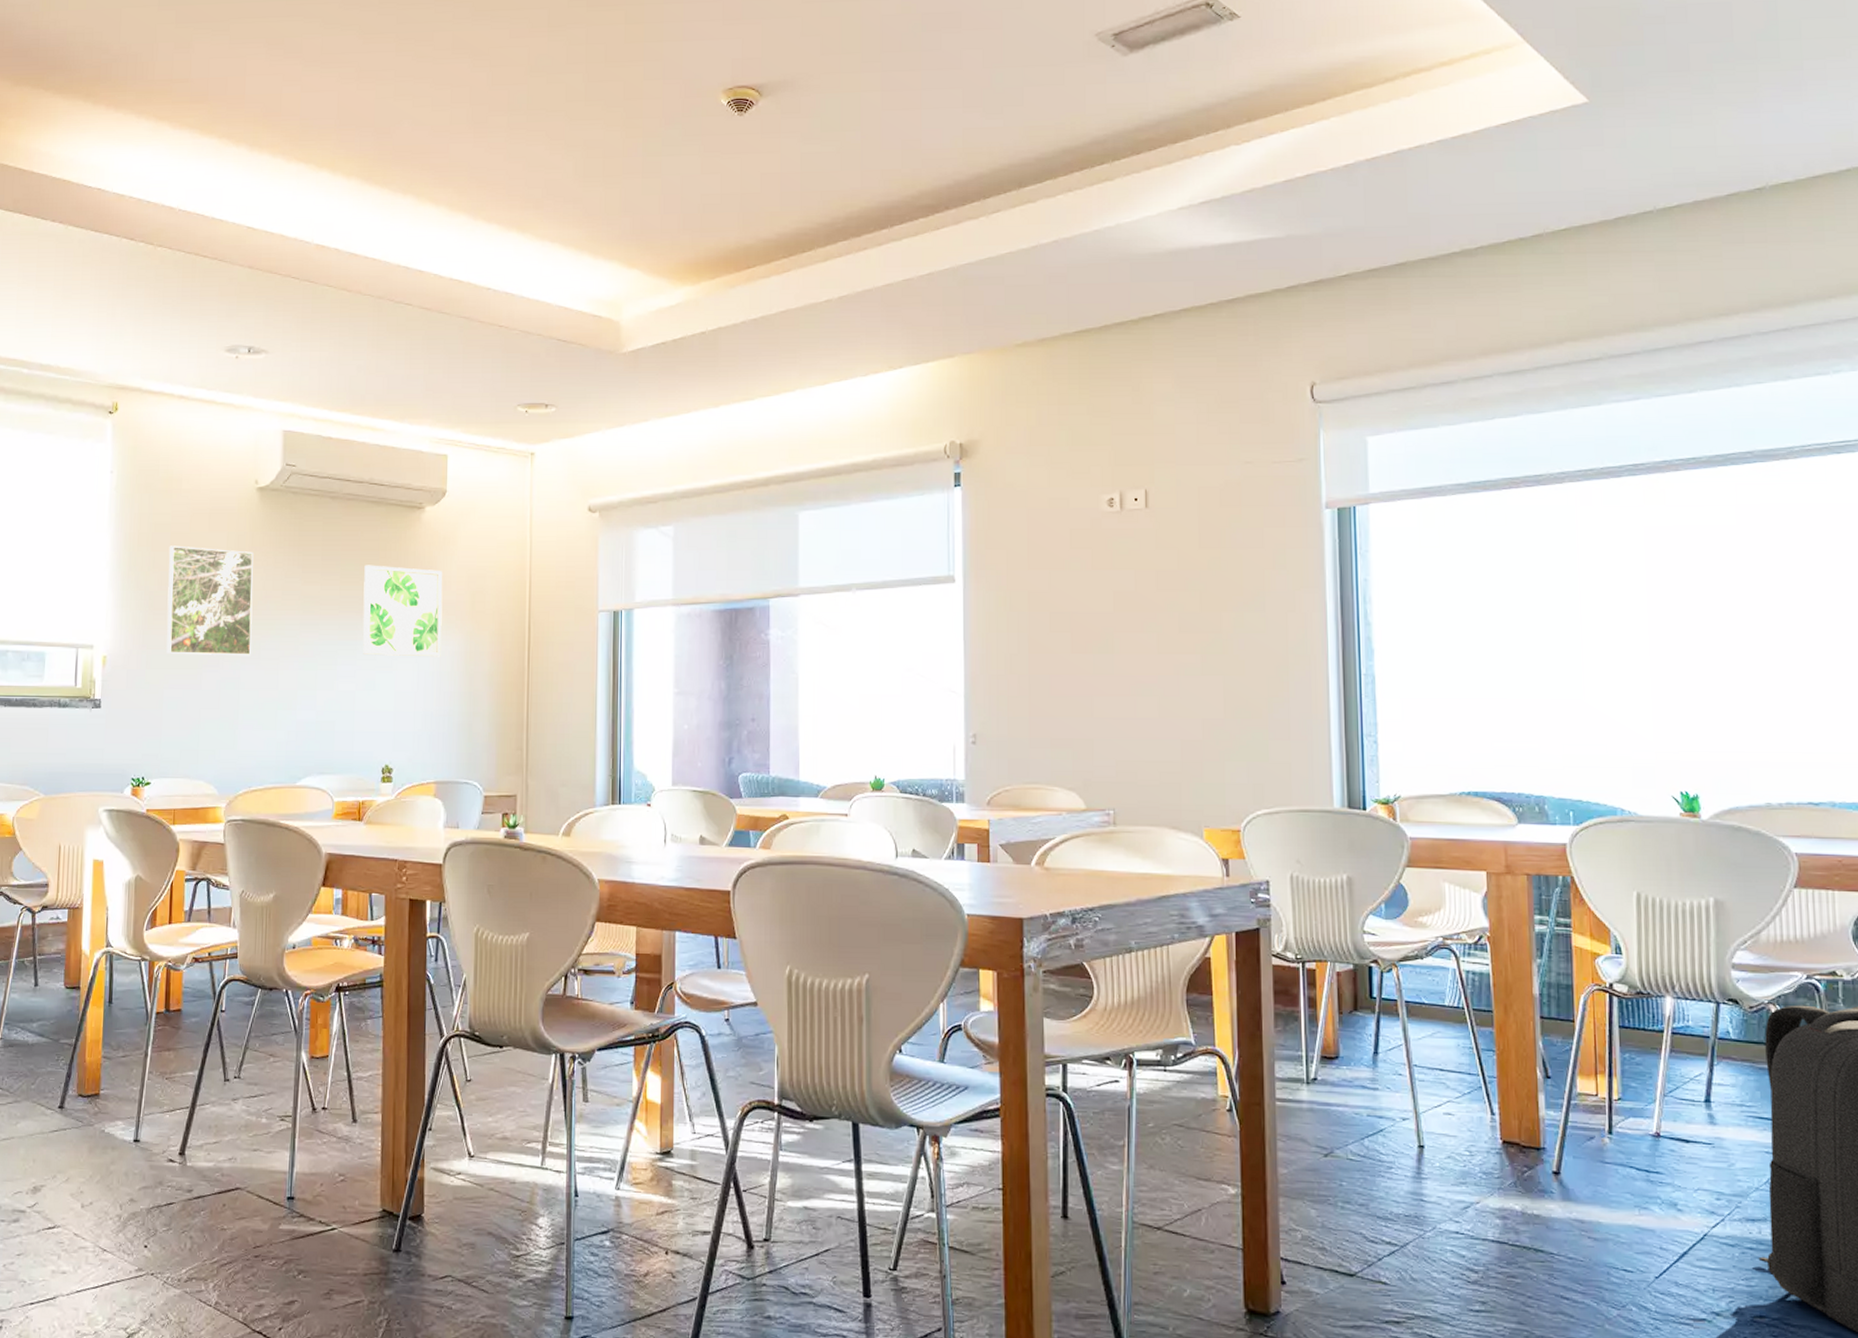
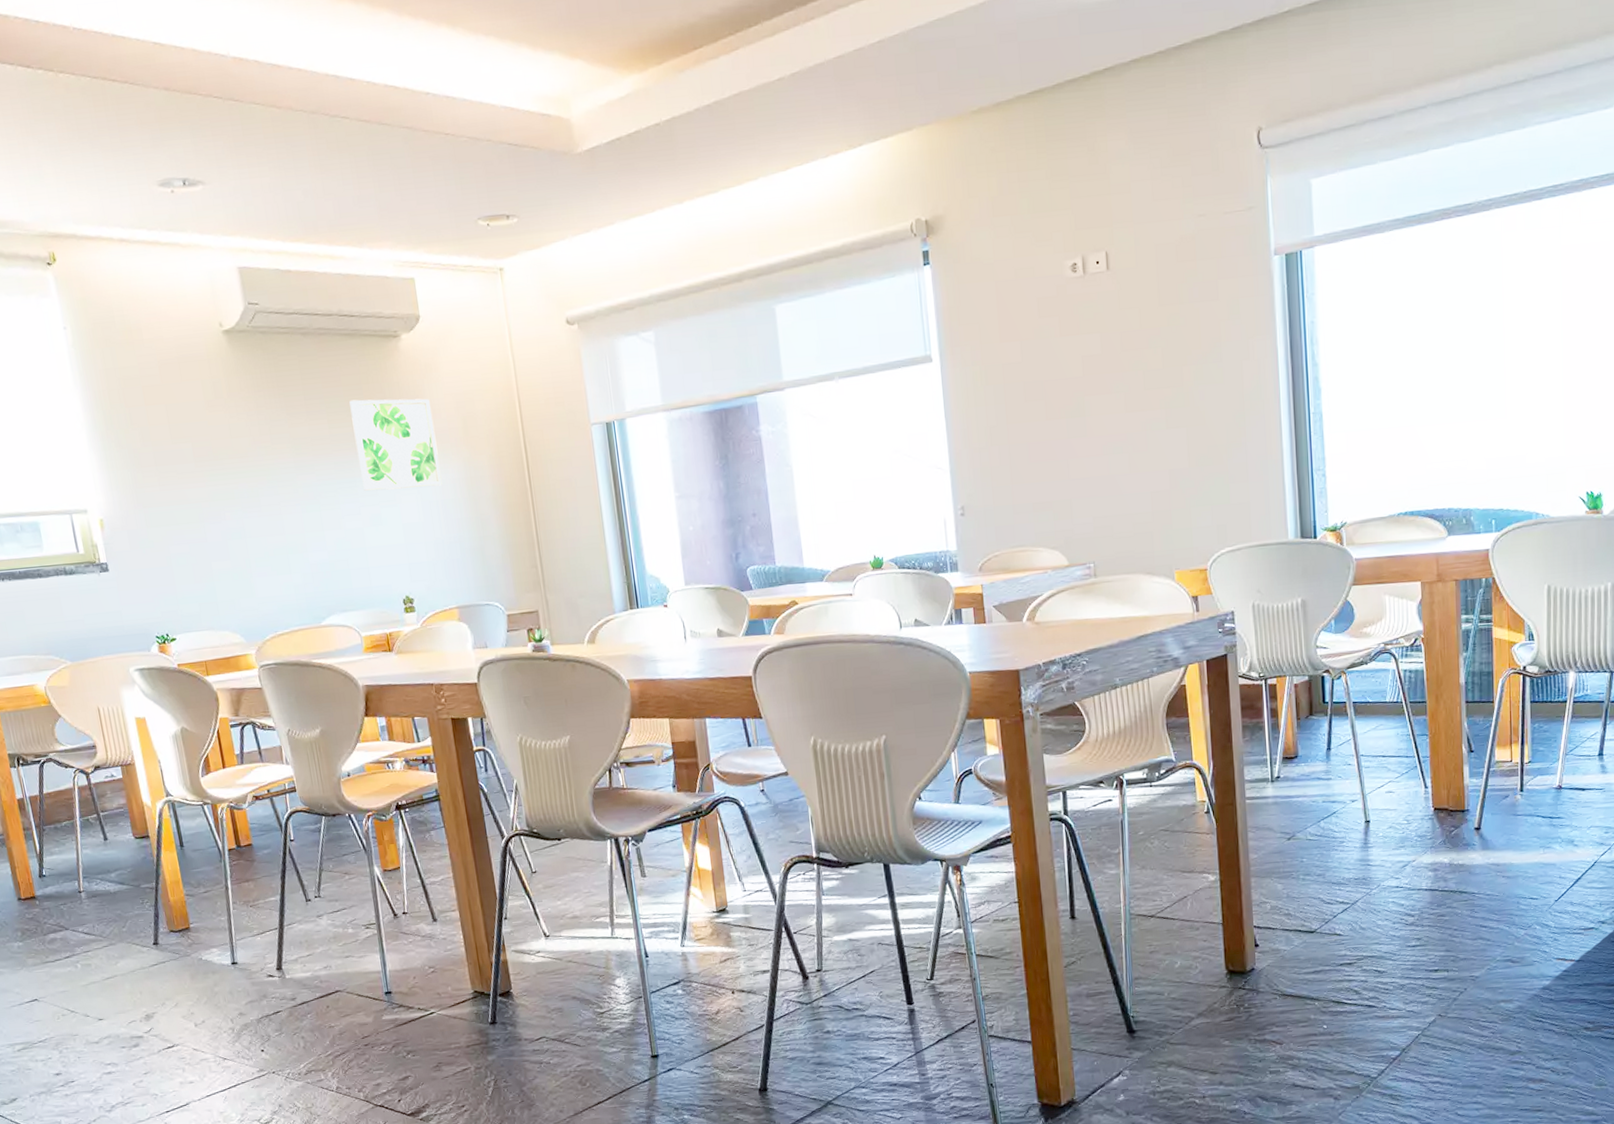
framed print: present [166,545,254,656] -> none [143,398,251,510]

